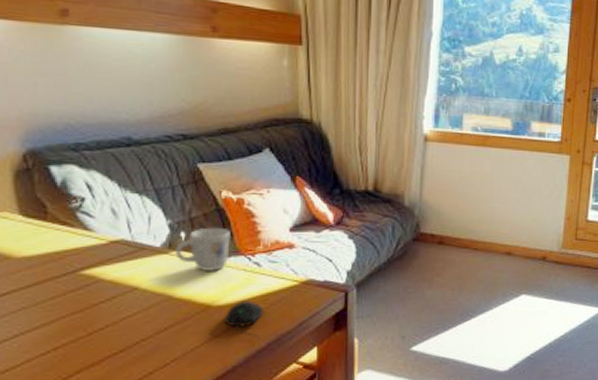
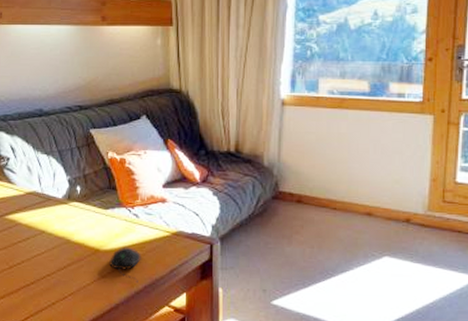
mug: present [175,227,231,272] -> none [73,182,115,221]

